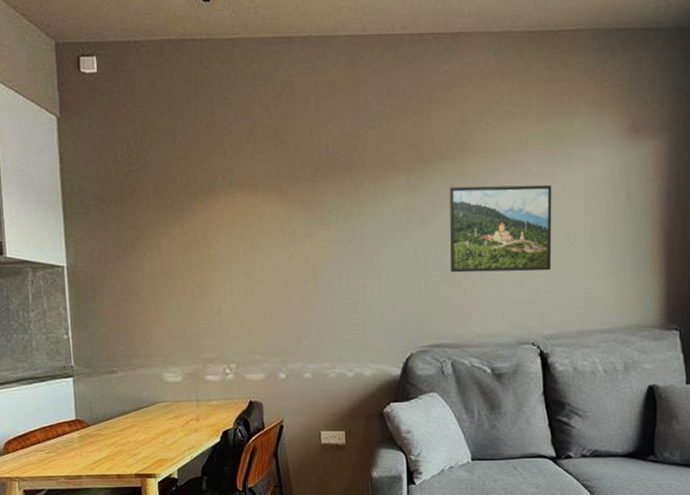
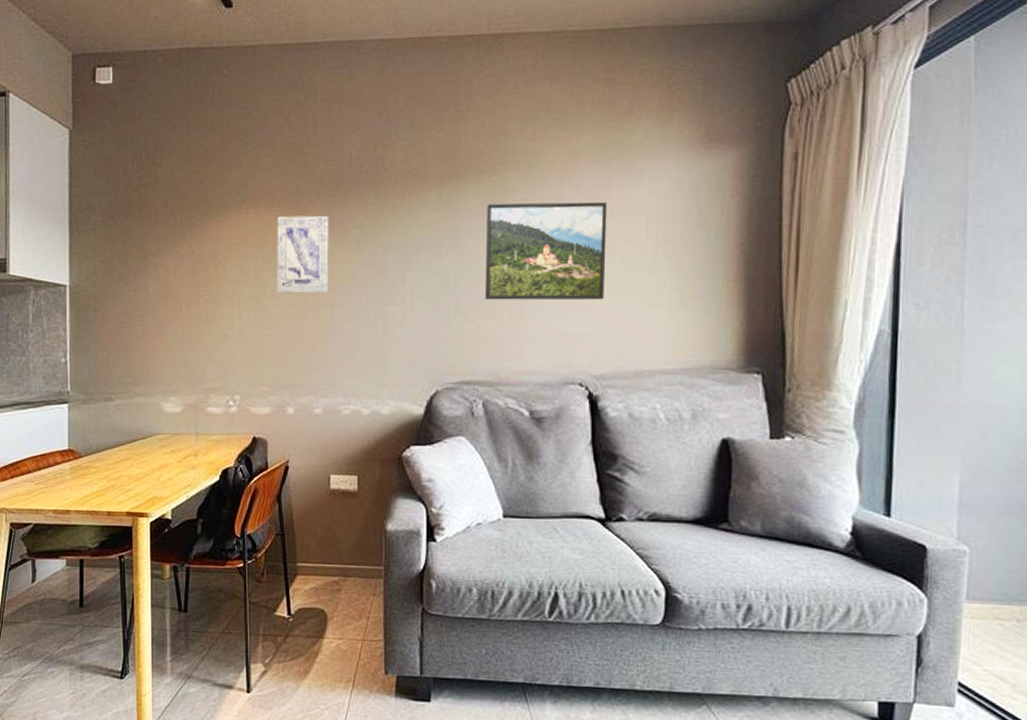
wall art: none [262,198,313,270] -> present [277,215,329,294]

